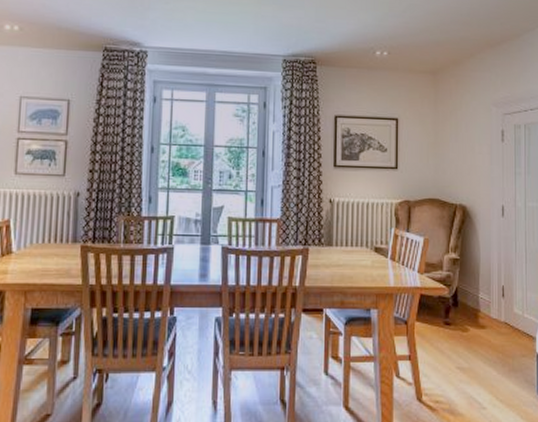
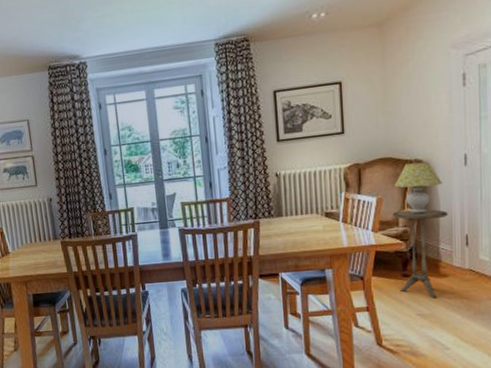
side table: none [438,254,487,351] -> present [392,209,448,298]
table lamp: none [440,207,483,260] -> present [394,161,443,214]

